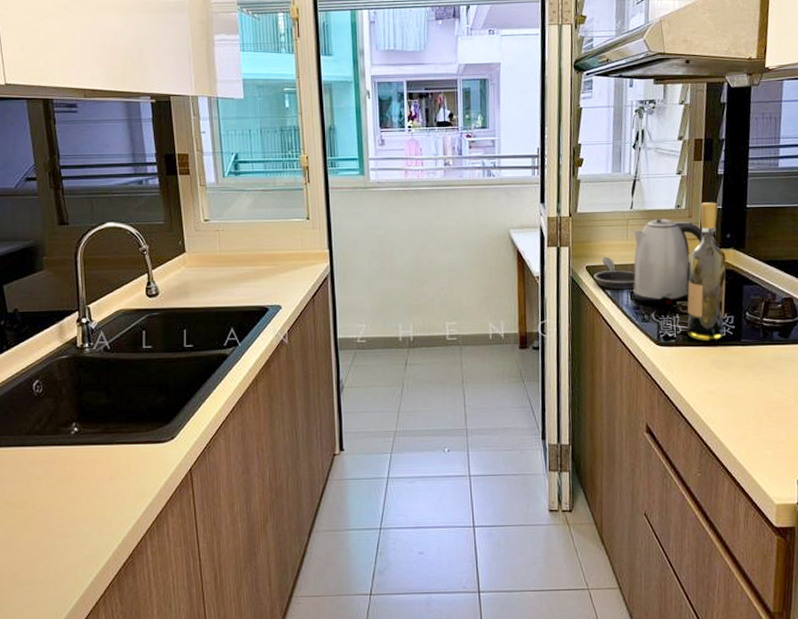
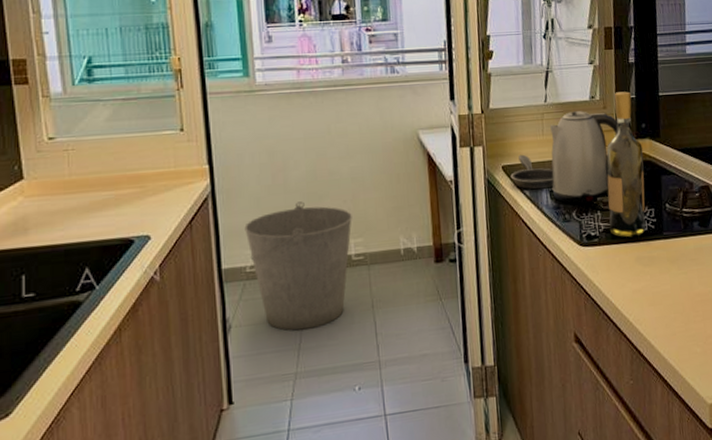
bucket: none [357,286,448,396] -> present [244,201,352,331]

